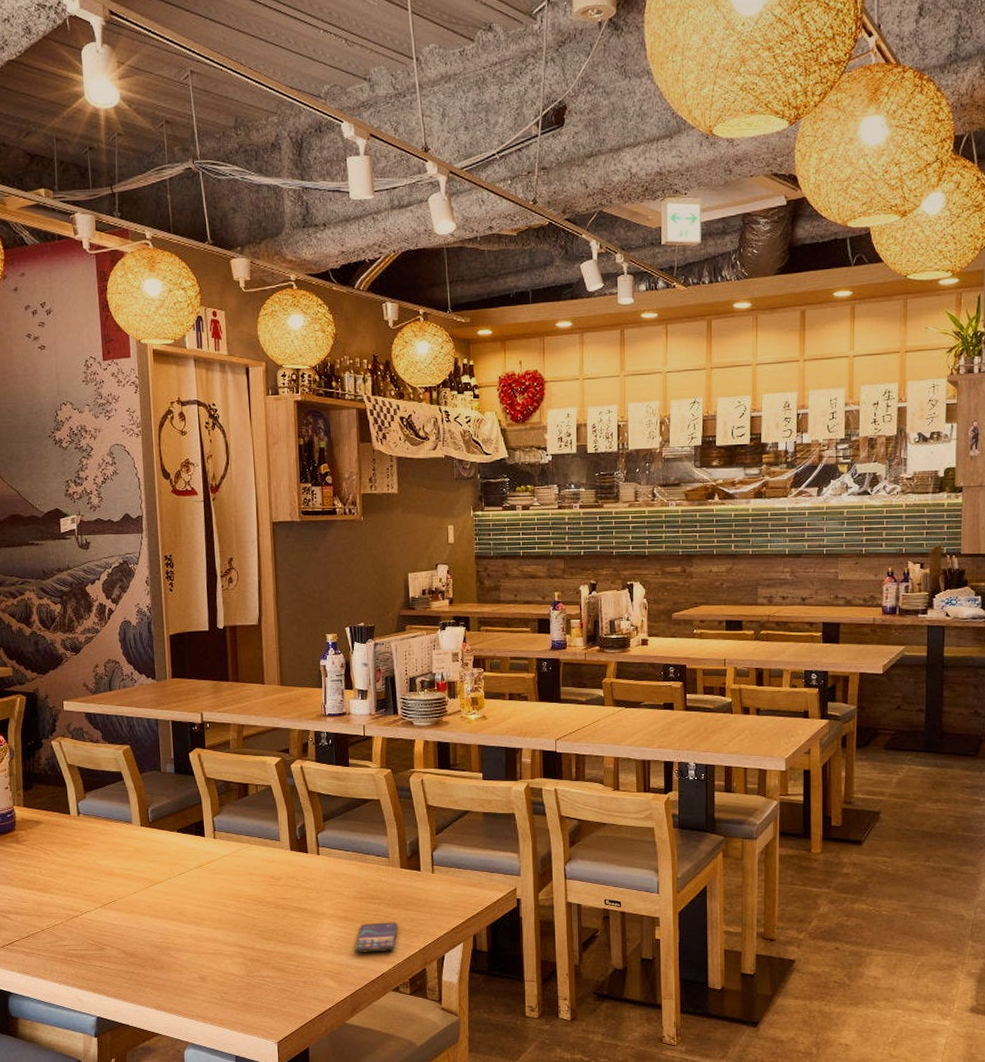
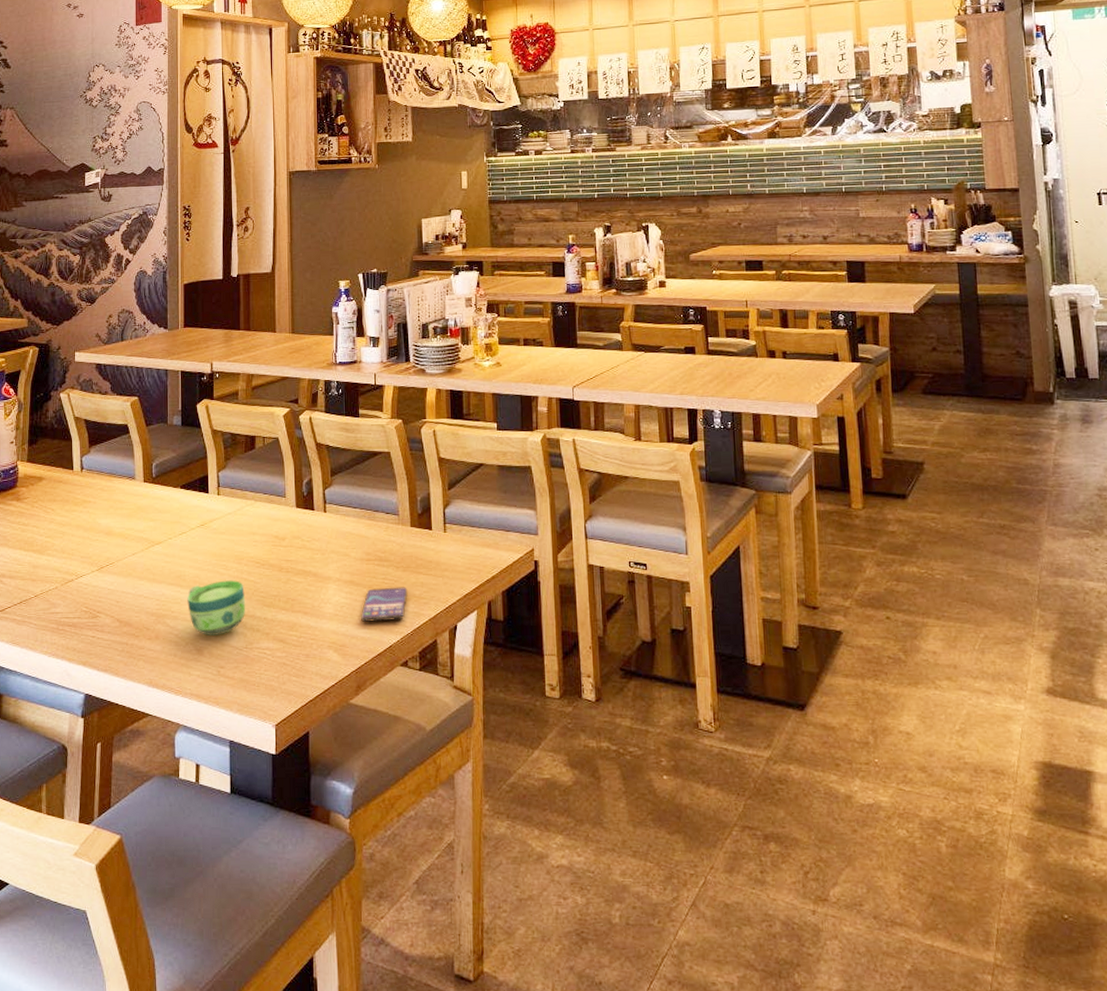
cup: none [189,916,246,965] -> present [187,580,246,635]

